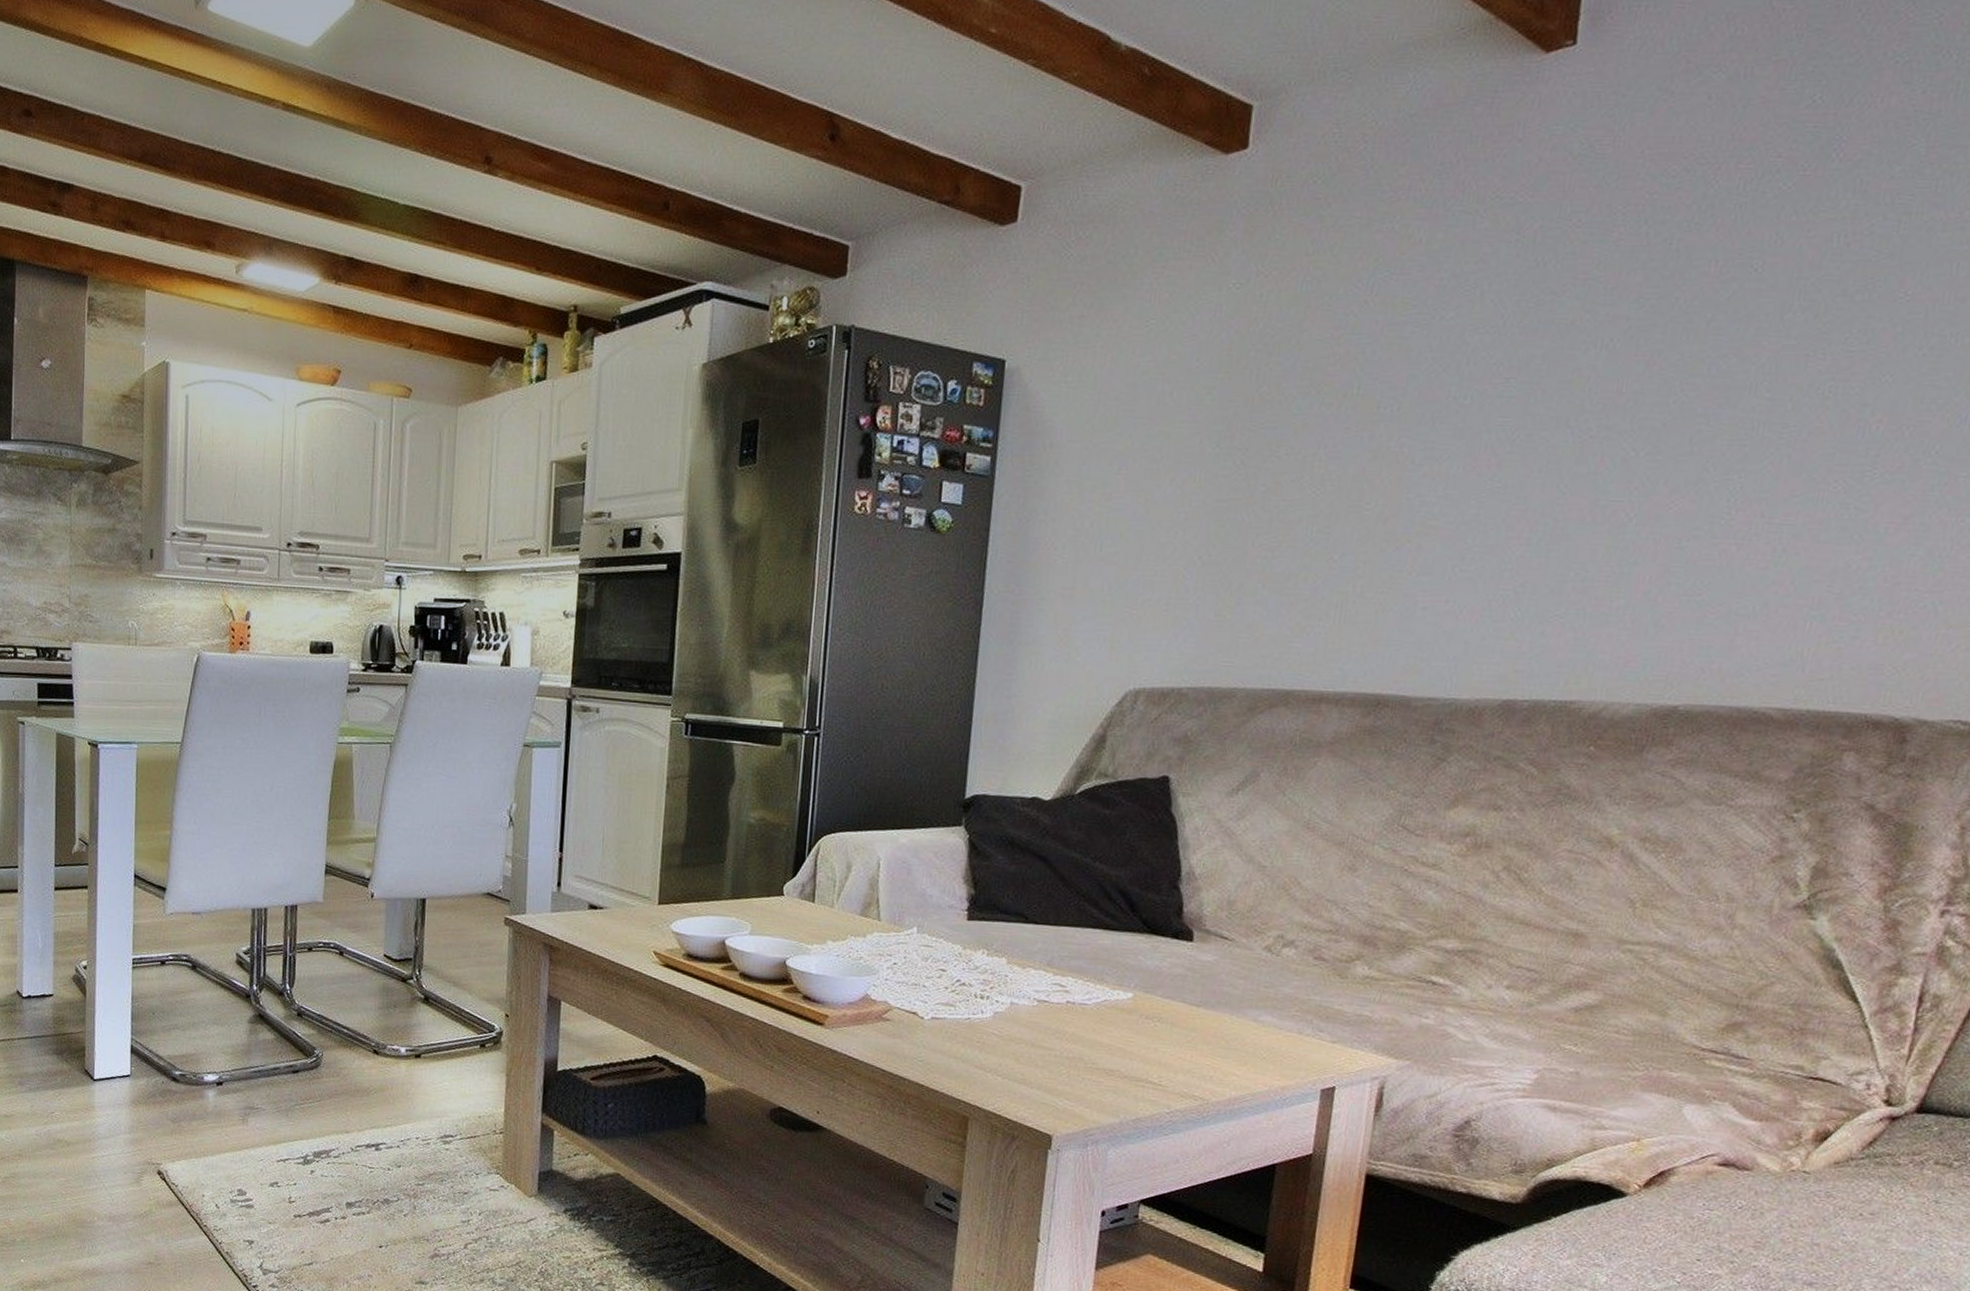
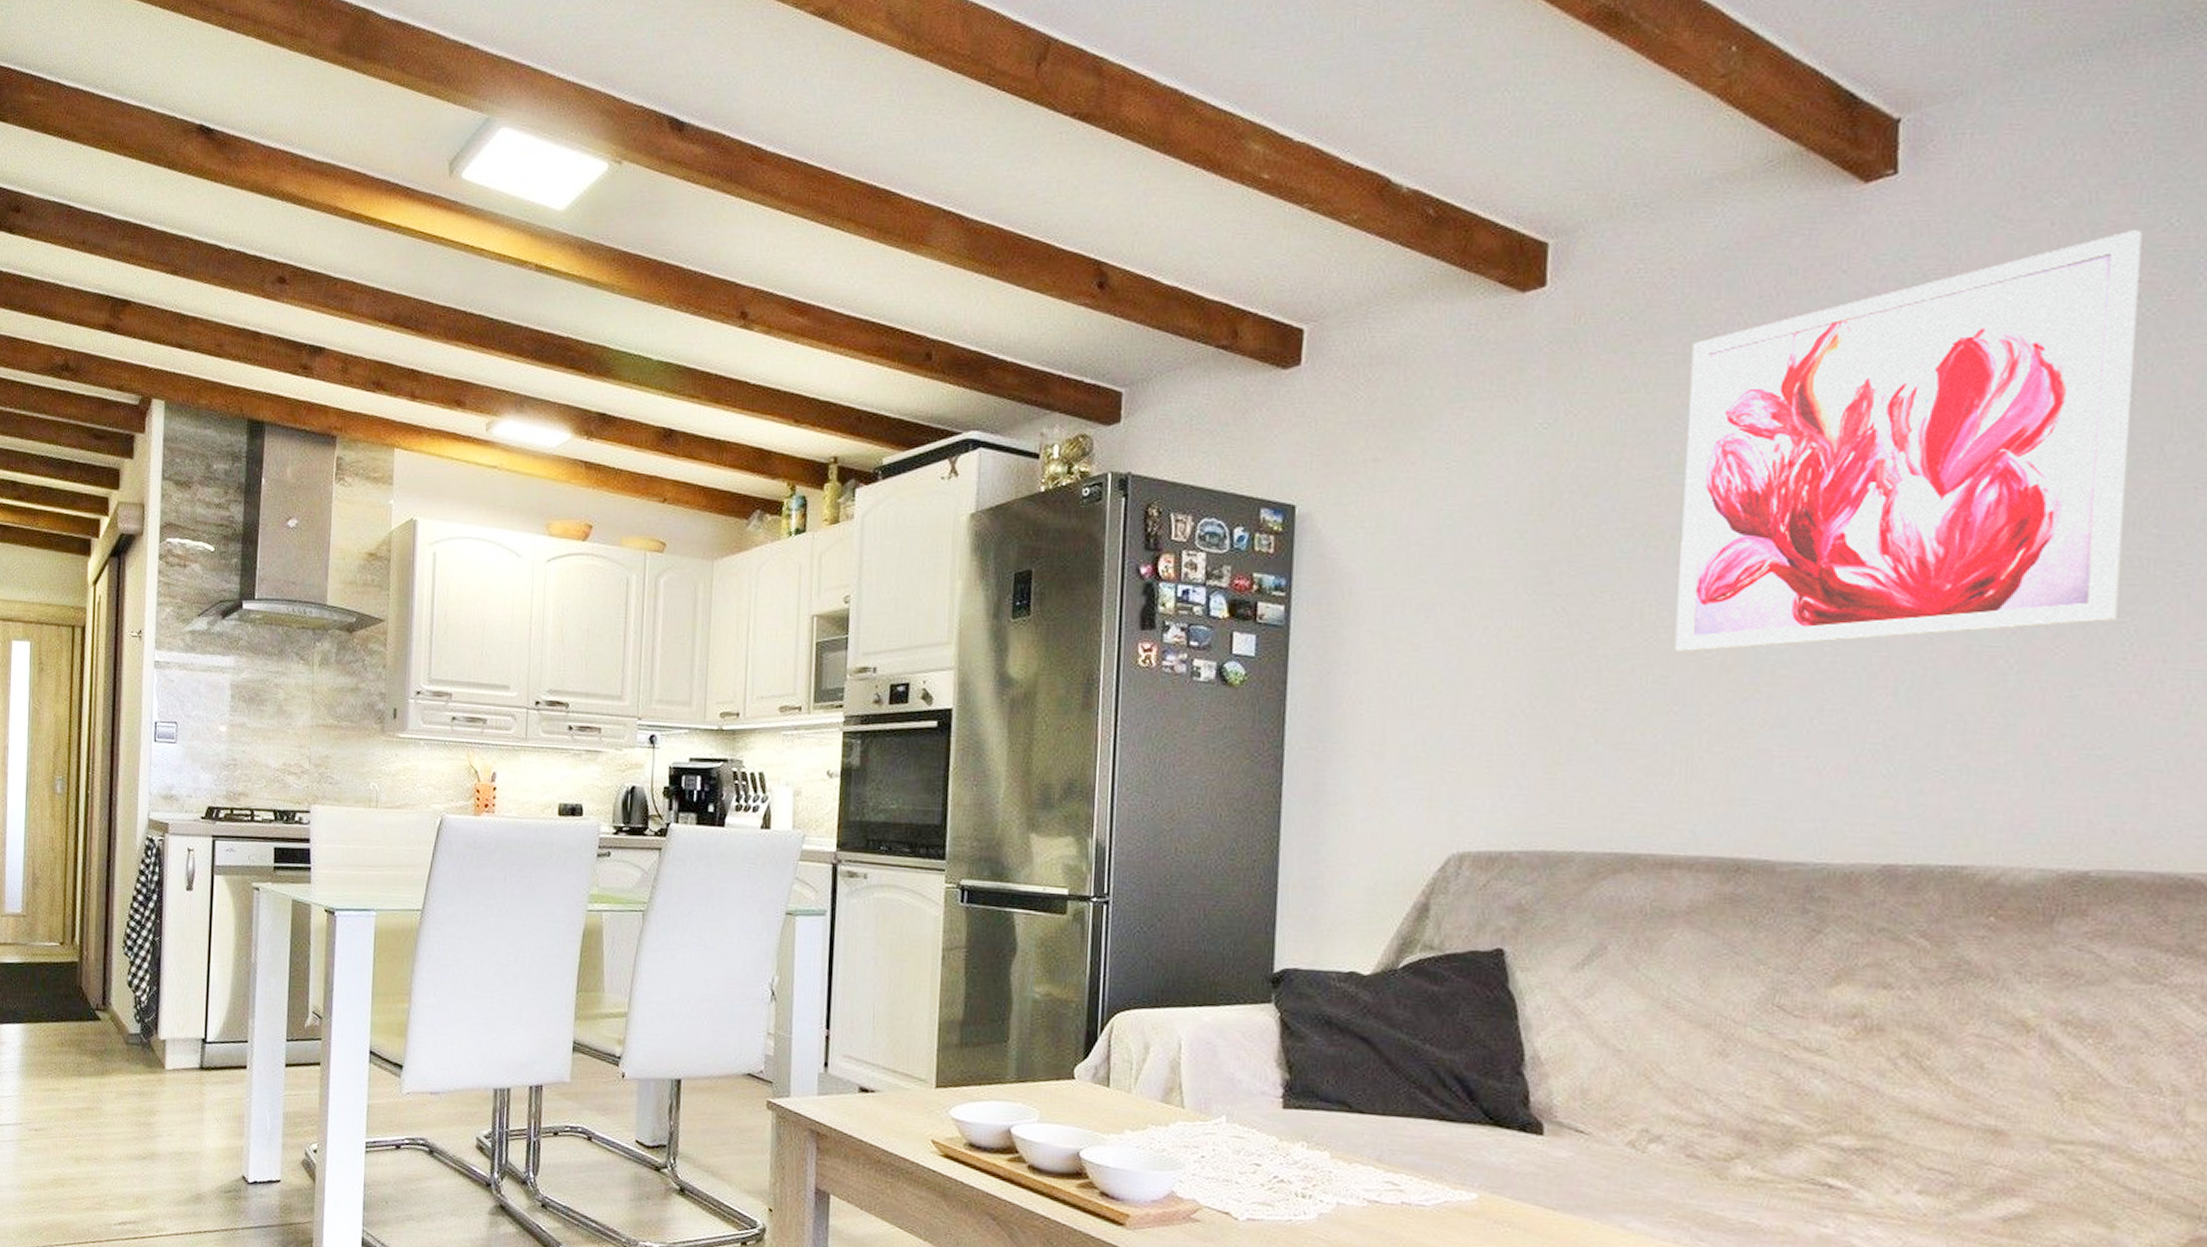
wall art: none [1338,106,1788,503] -> present [1674,230,2142,652]

